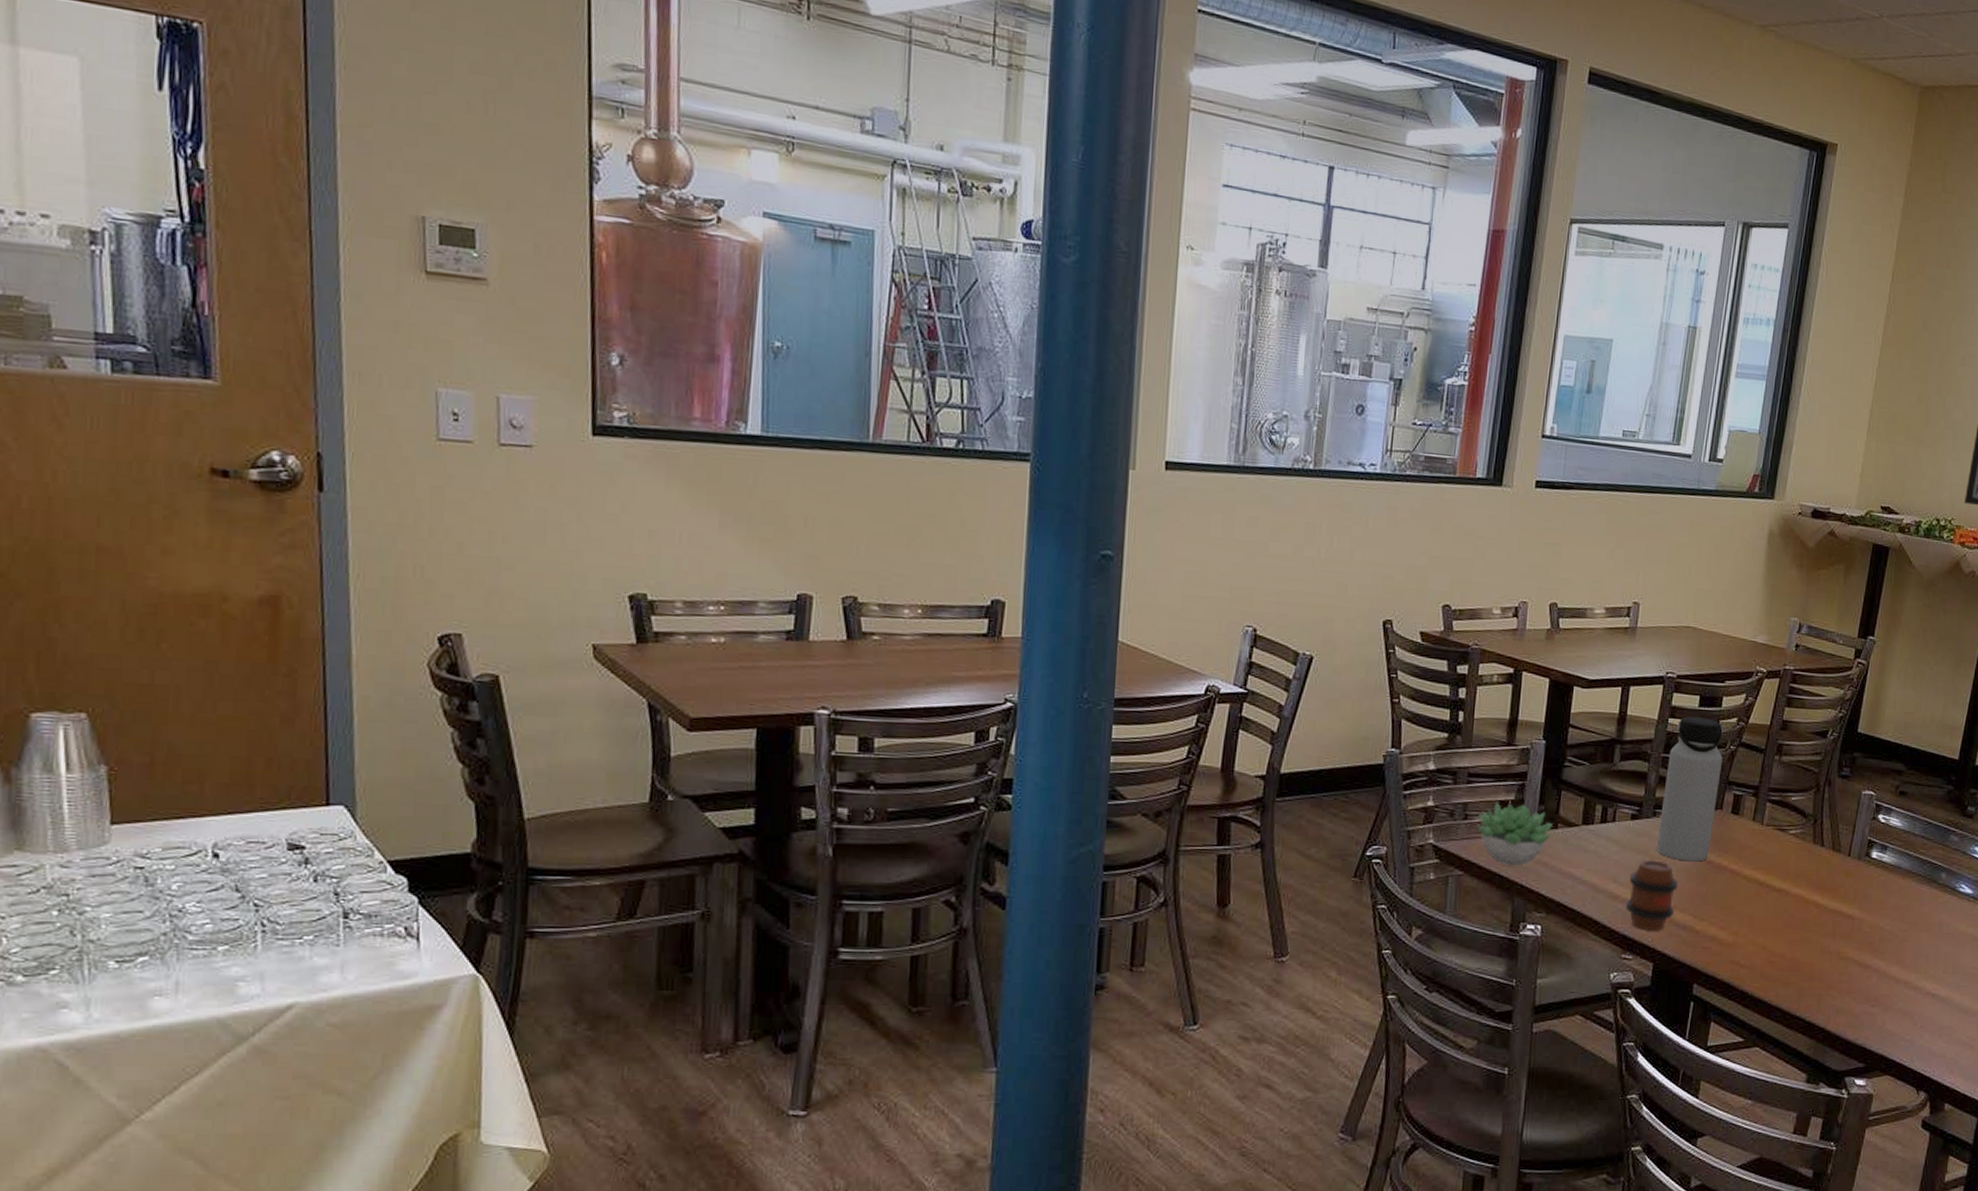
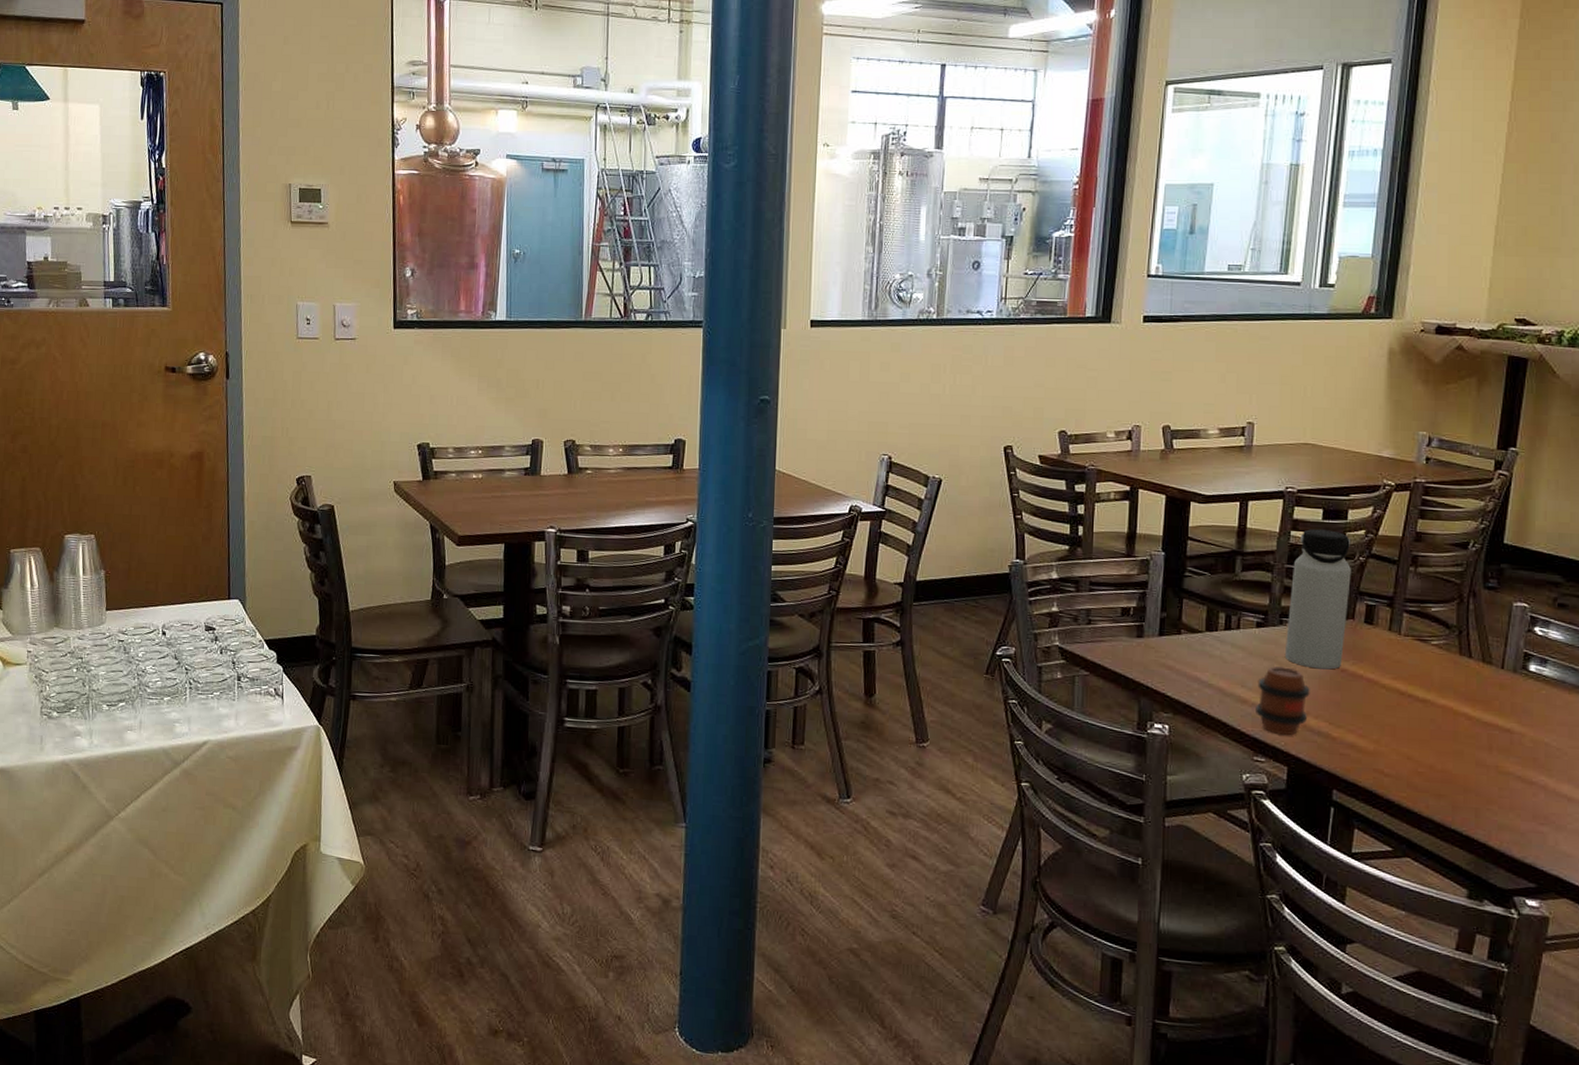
succulent plant: present [1477,803,1553,865] -> none [1100,609,1175,668]

